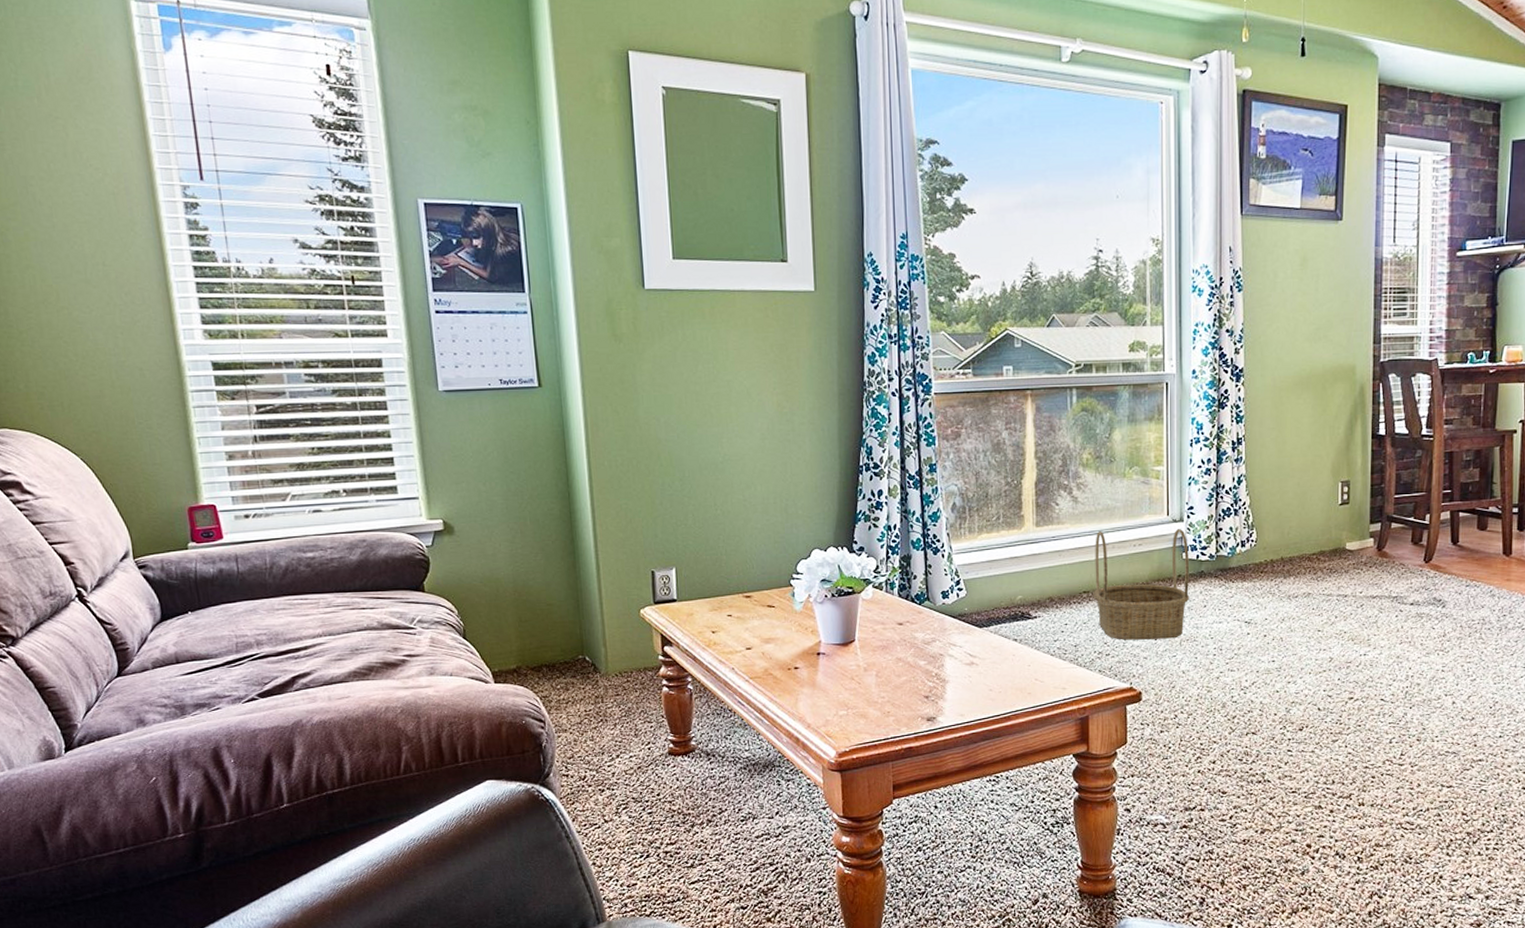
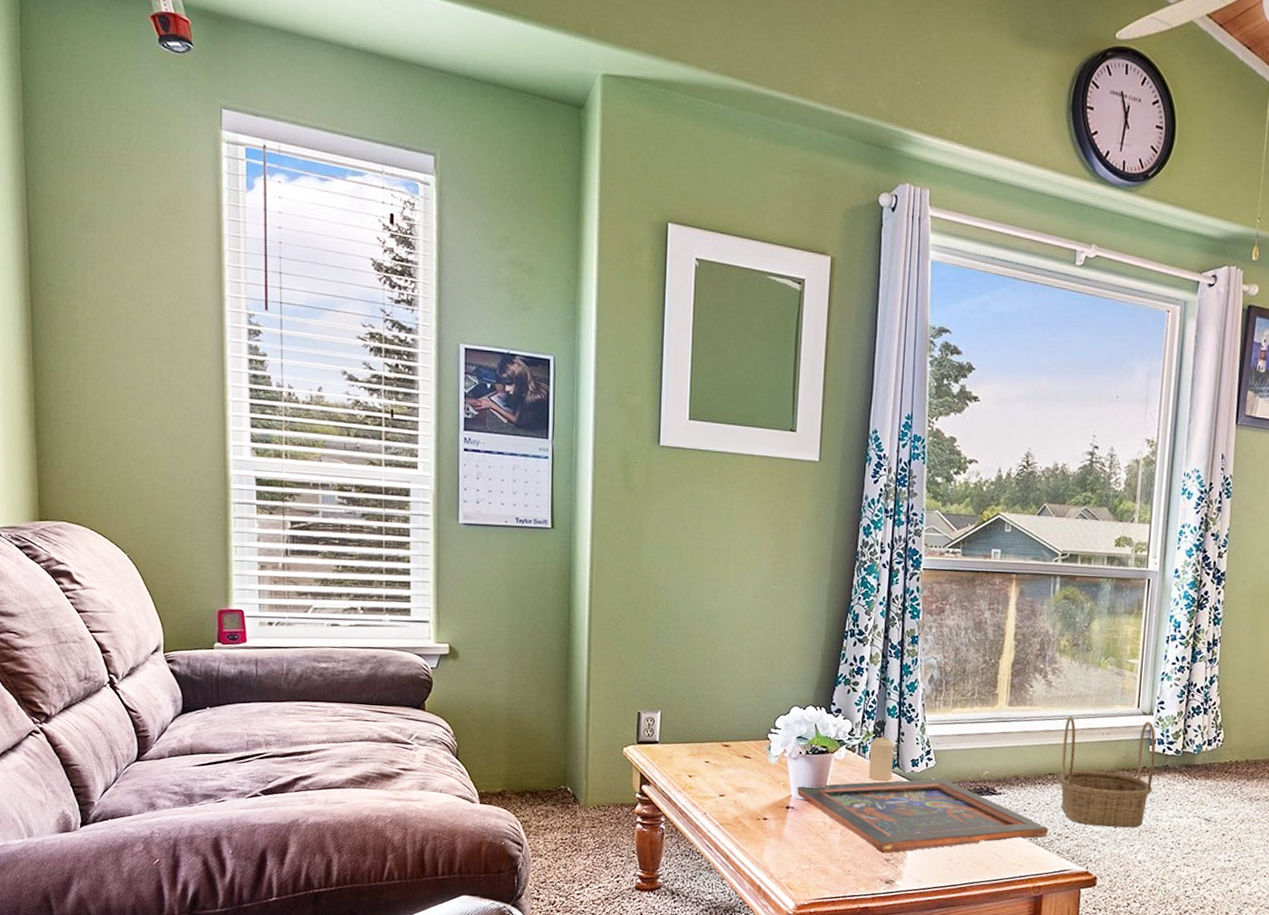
religious icon: none [825,607,1089,690] -> present [796,778,1049,853]
candle: none [897,571,923,617] -> present [868,736,894,781]

